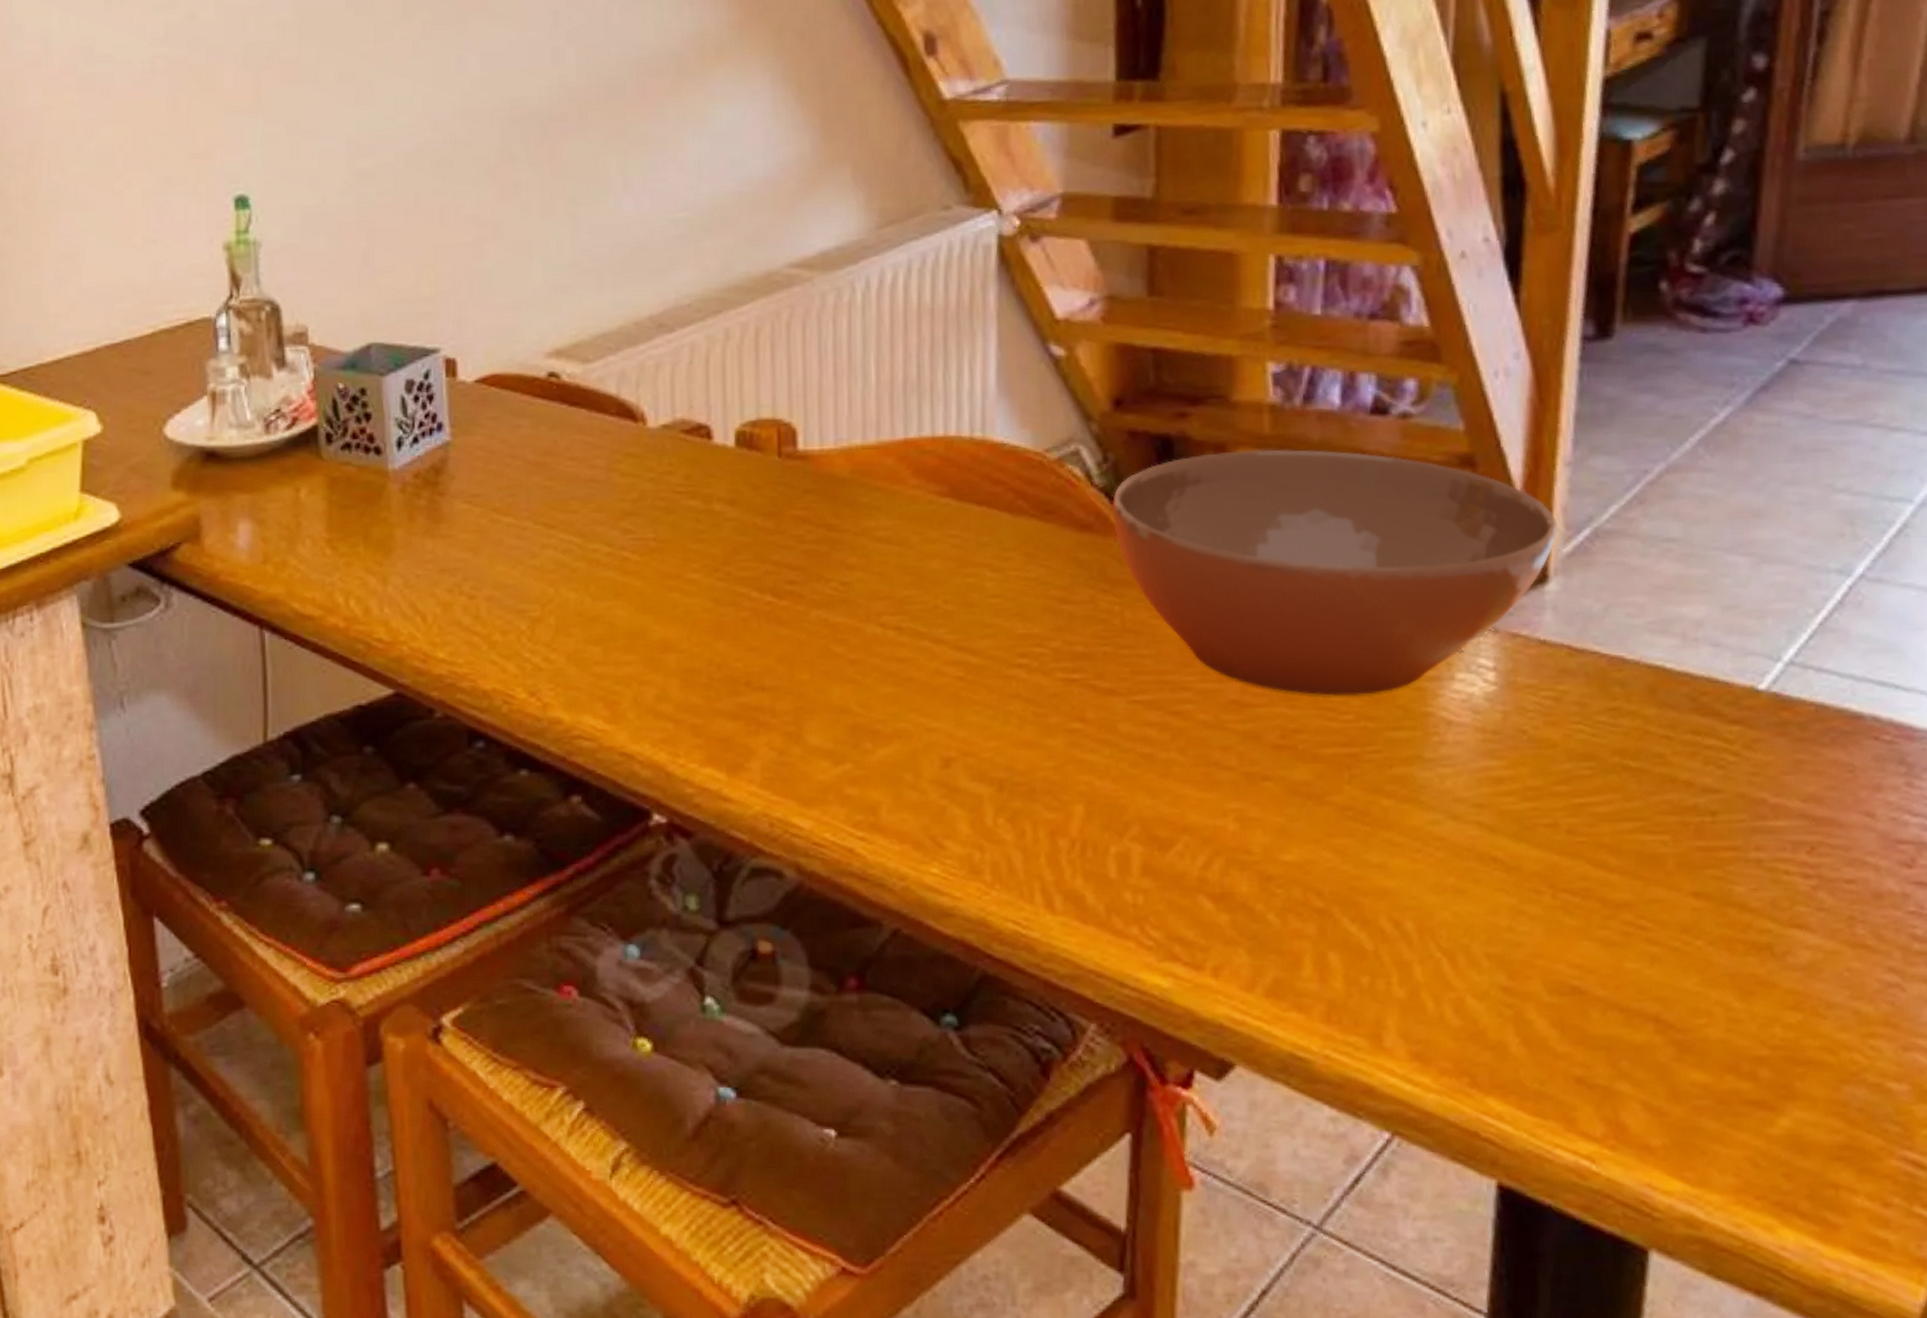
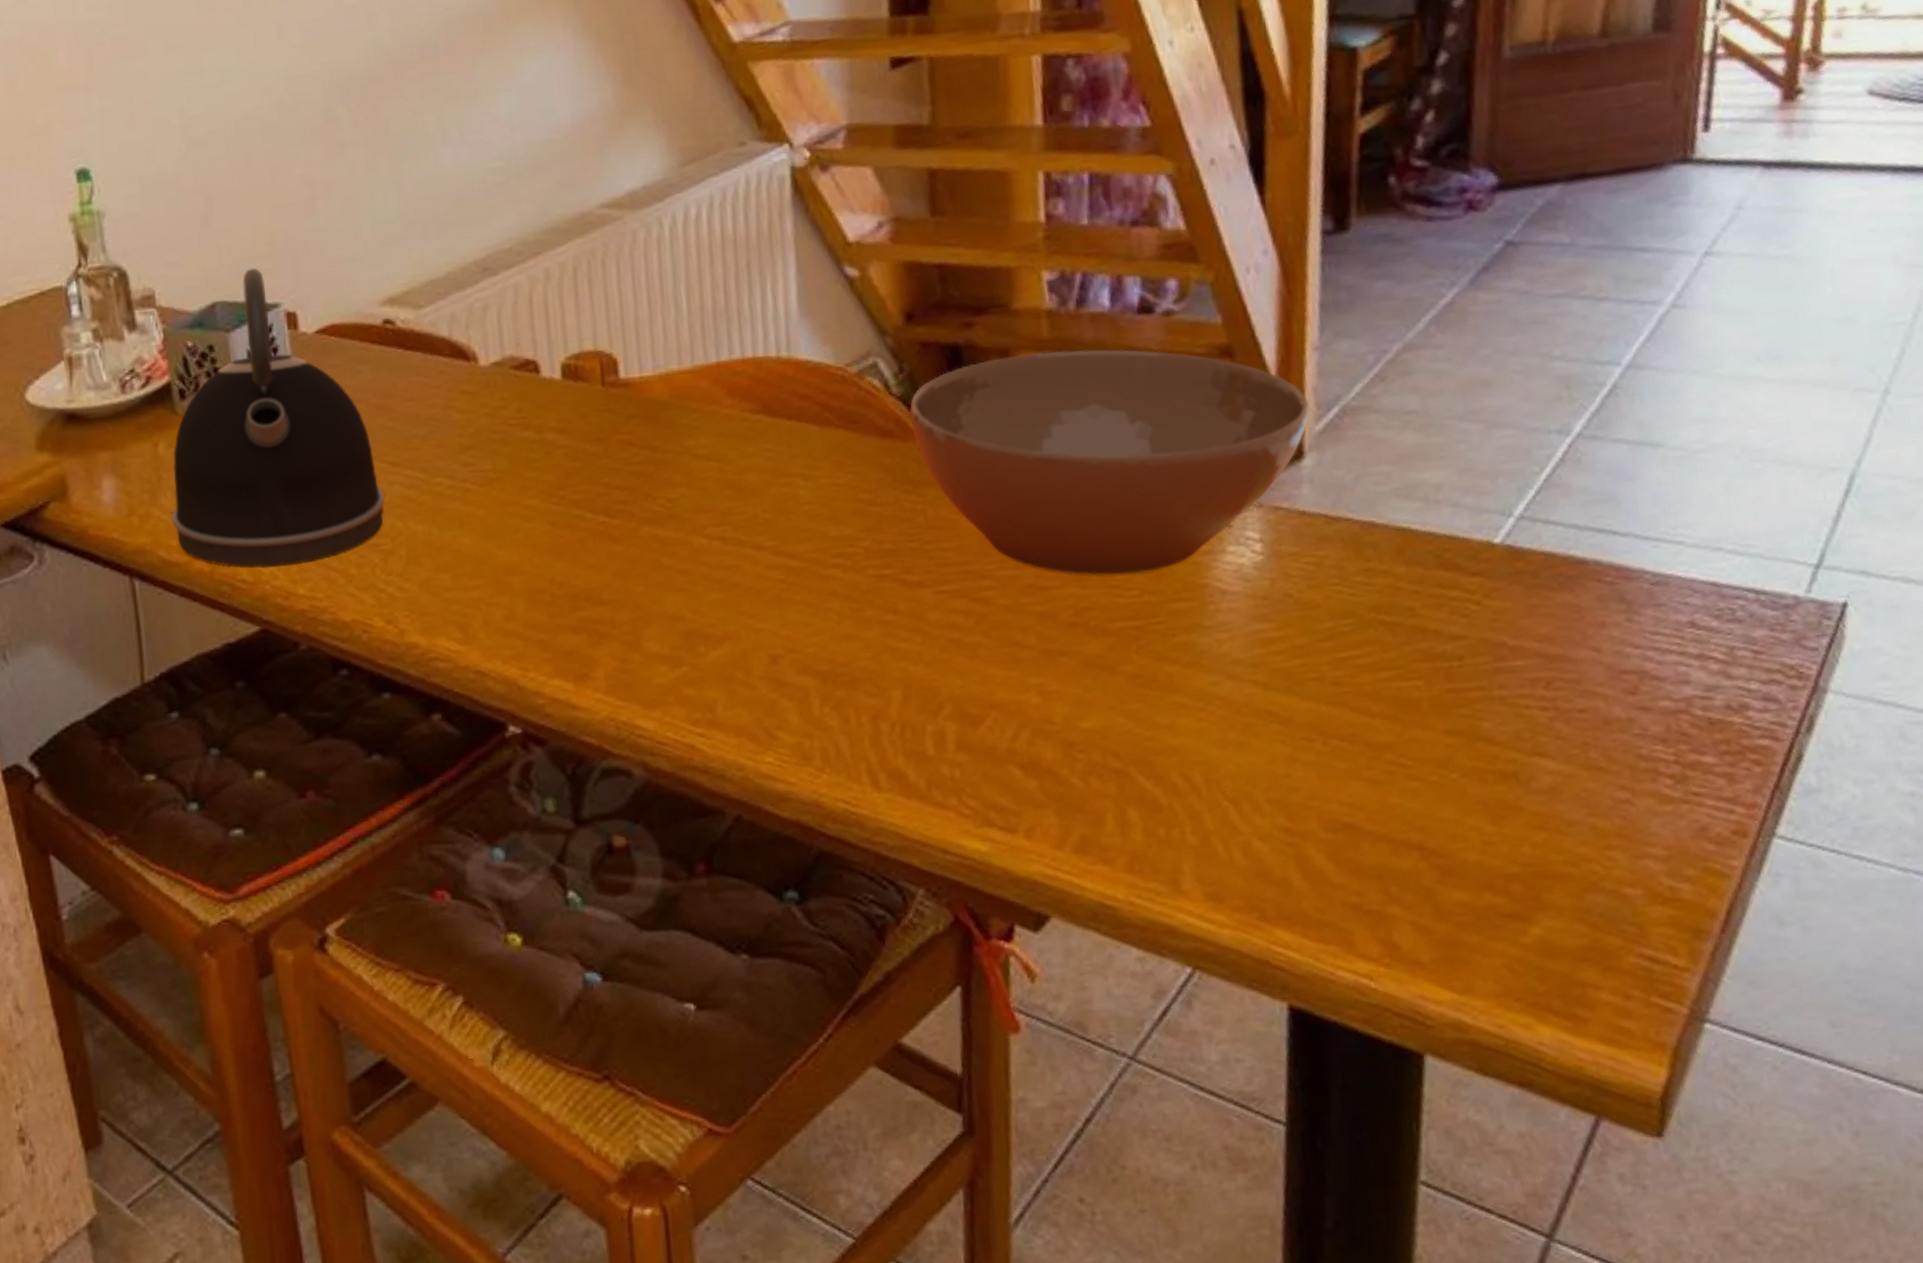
kettle: none [308,310,537,626] -> present [171,268,385,566]

